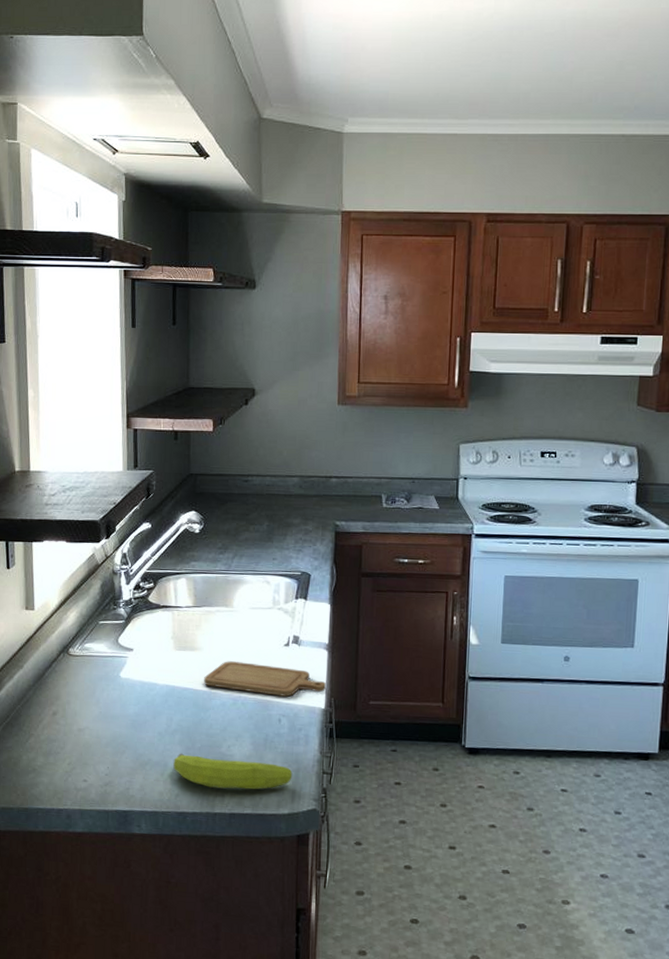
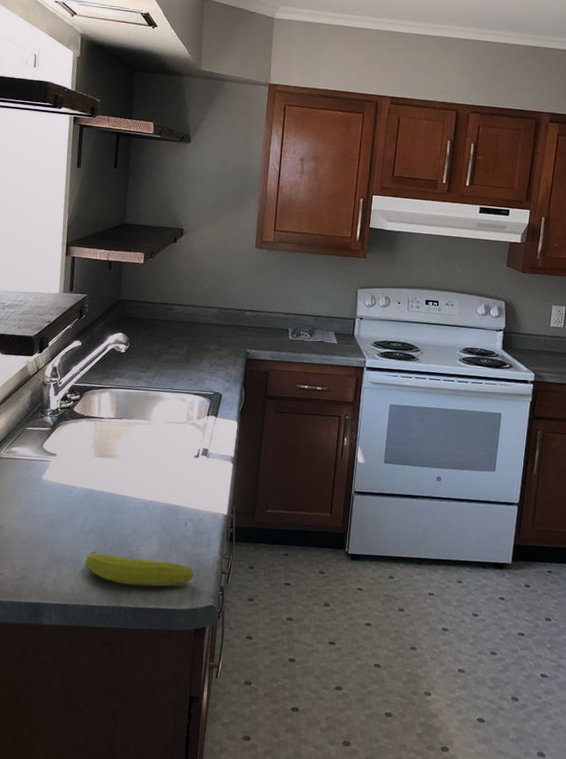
chopping board: present [204,661,326,697] -> none [119,468,229,503]

